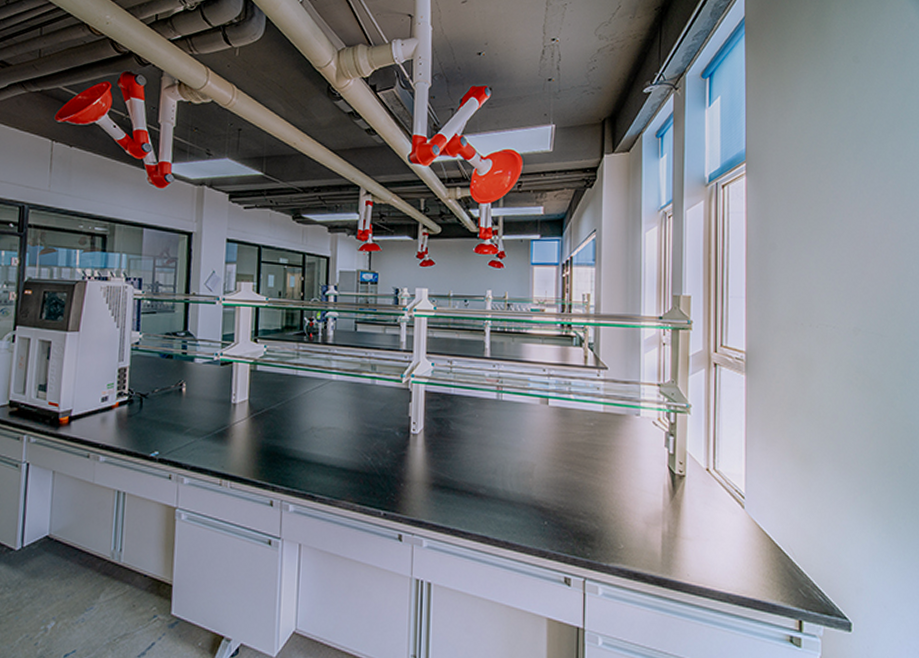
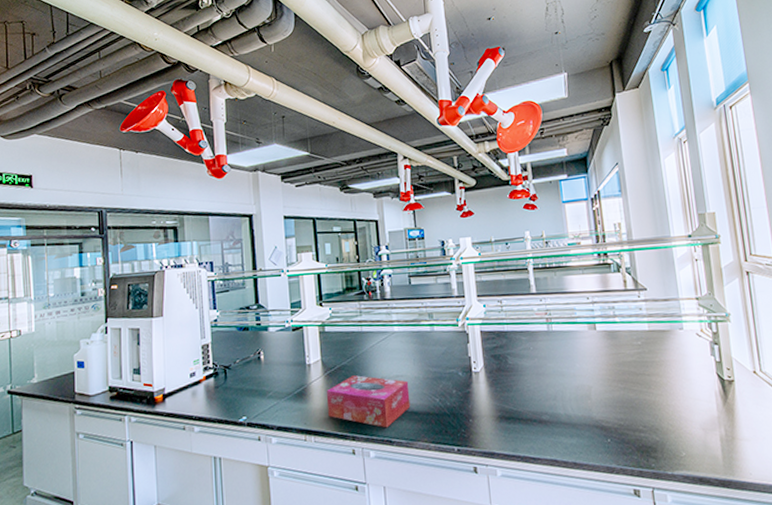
tissue box: none [249,421,341,482] -> present [326,375,411,428]

